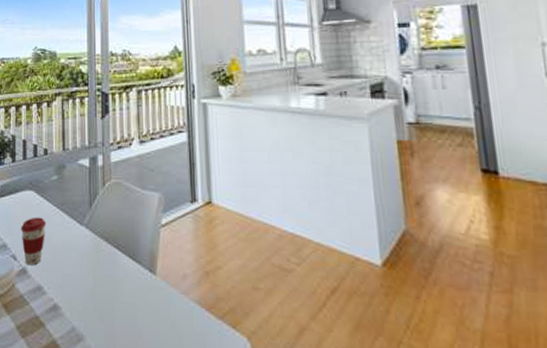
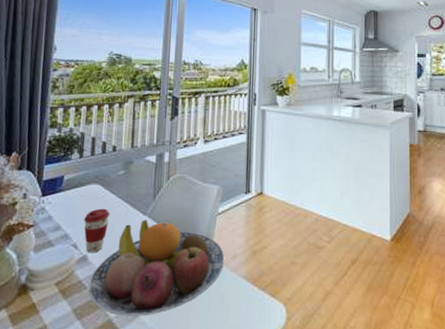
fruit bowl: none [30,230,174,340] -> present [88,219,225,316]

